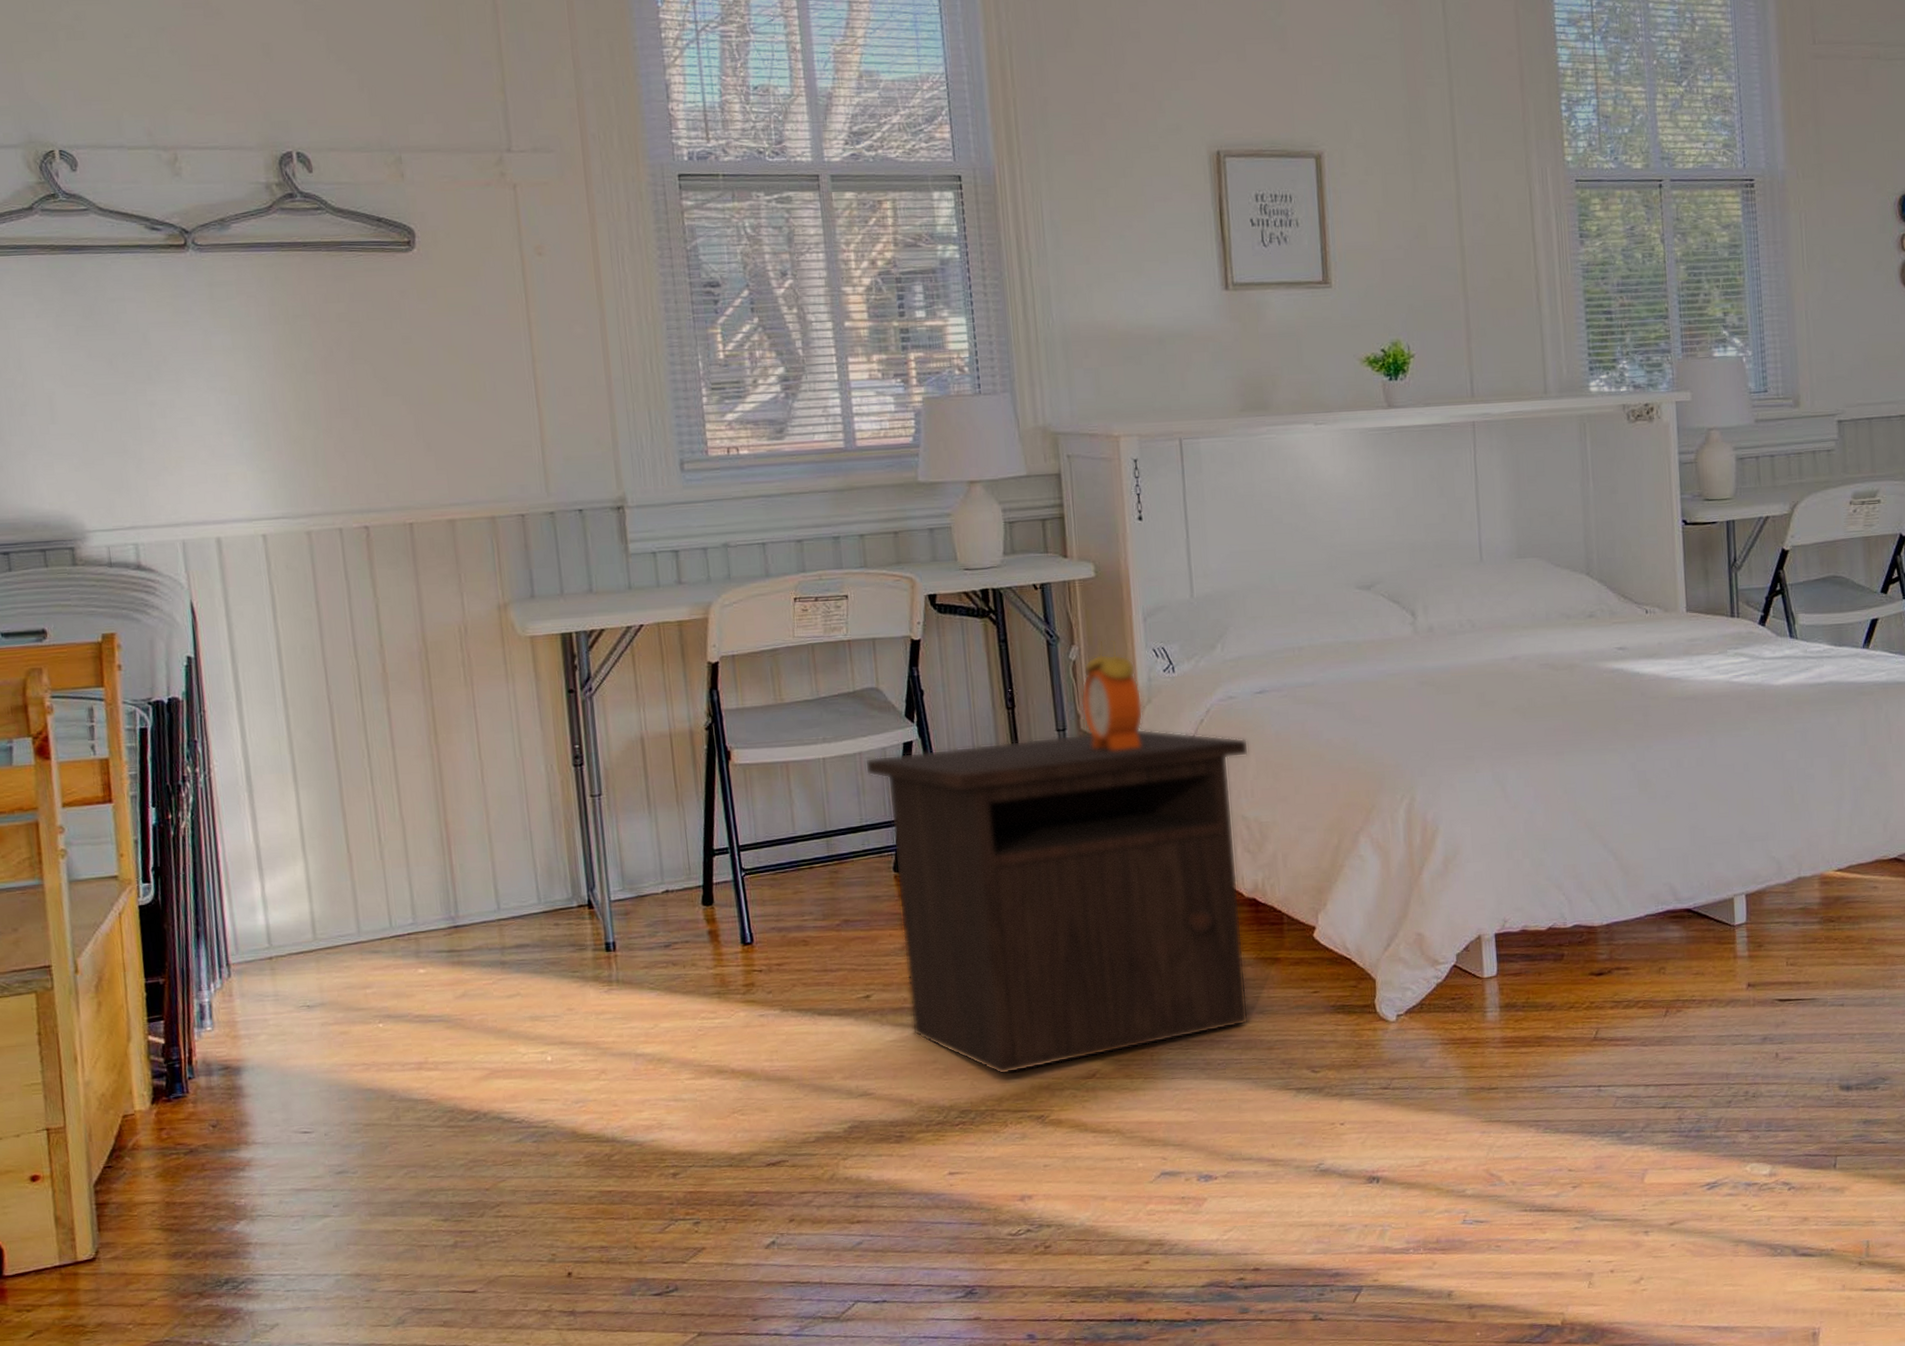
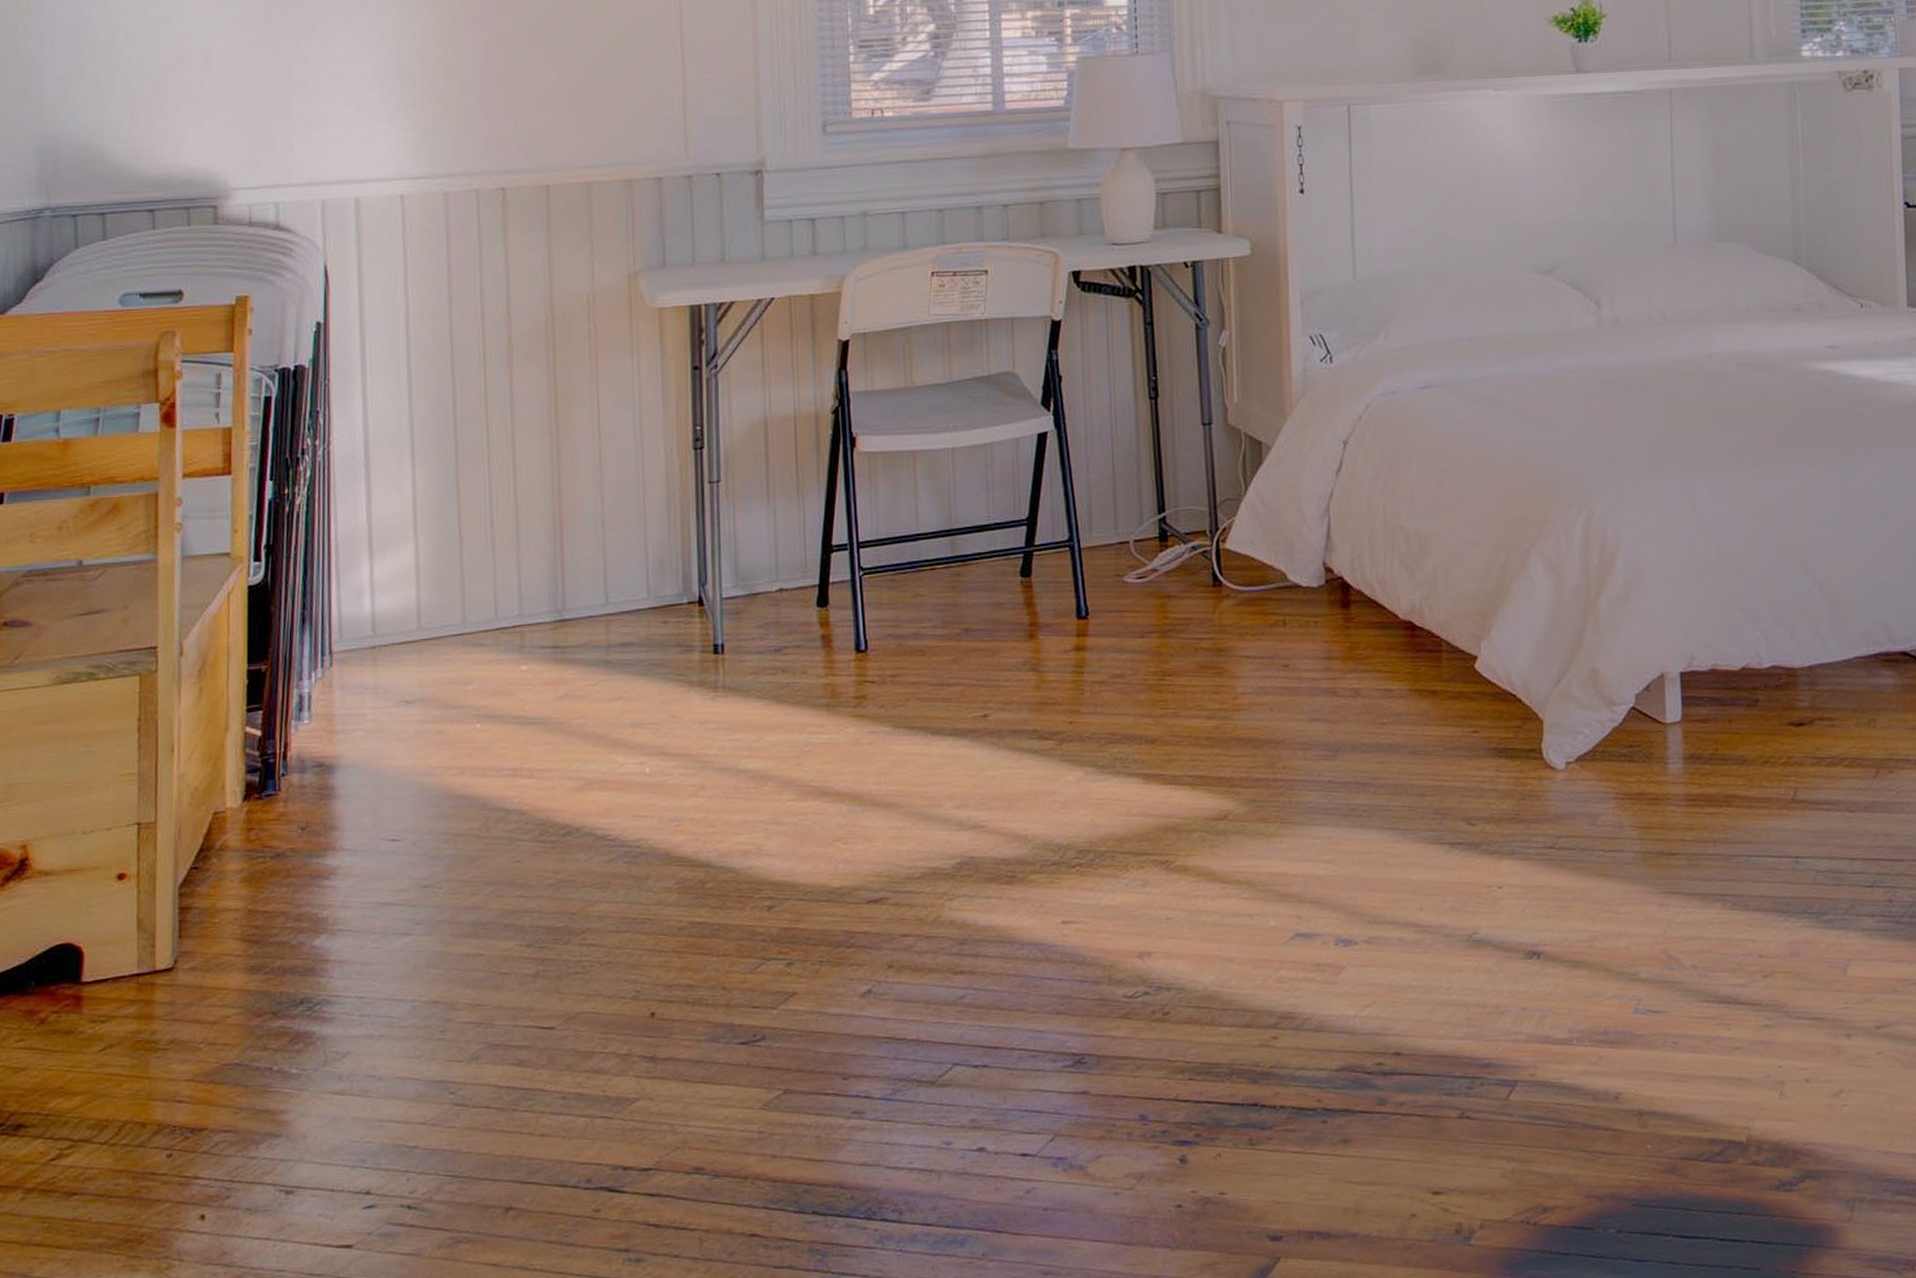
nightstand: present [864,729,1249,1075] -> none [995,425,1411,812]
alarm clock: present [1081,640,1143,750] -> none [1229,325,1296,448]

